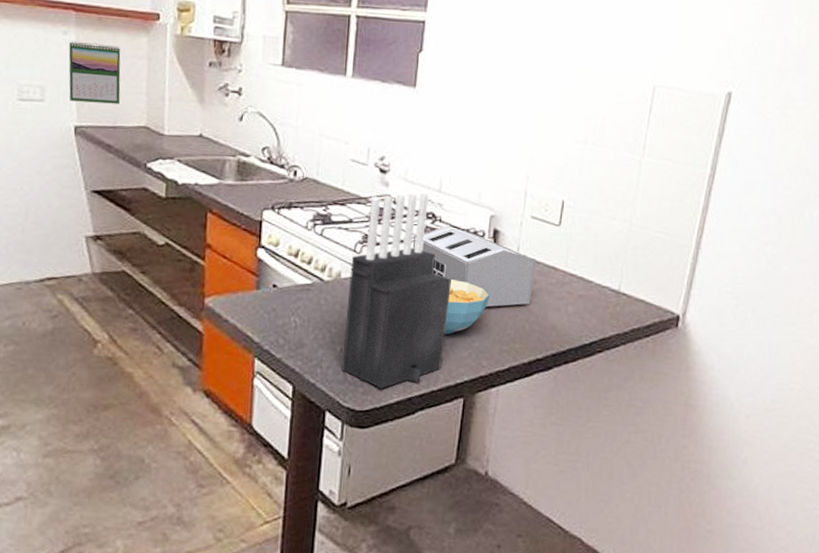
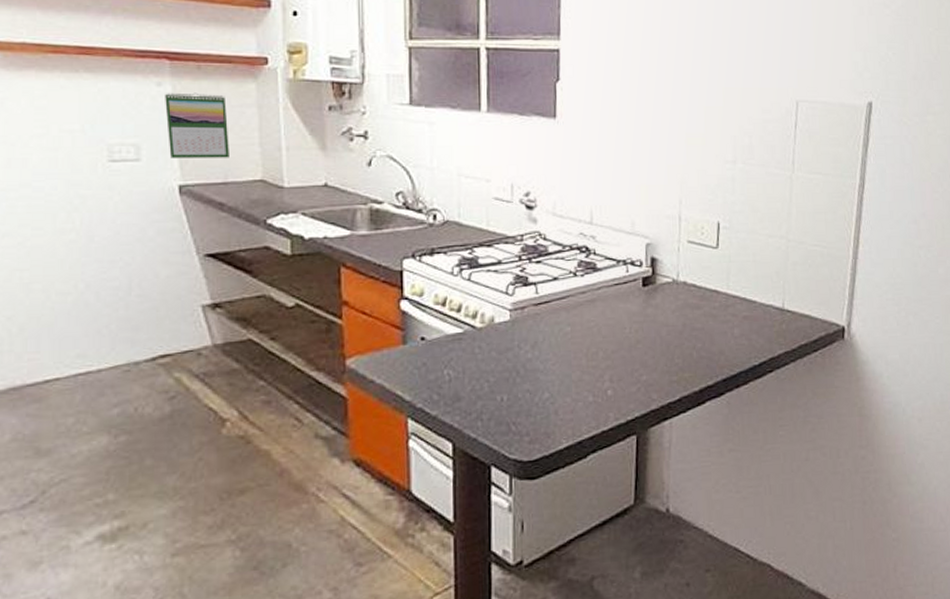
knife block: present [341,194,451,390] -> none [504,227,613,437]
toaster: present [413,225,537,307] -> none [569,257,698,338]
cereal bowl: present [444,280,490,334] -> none [609,313,654,371]

